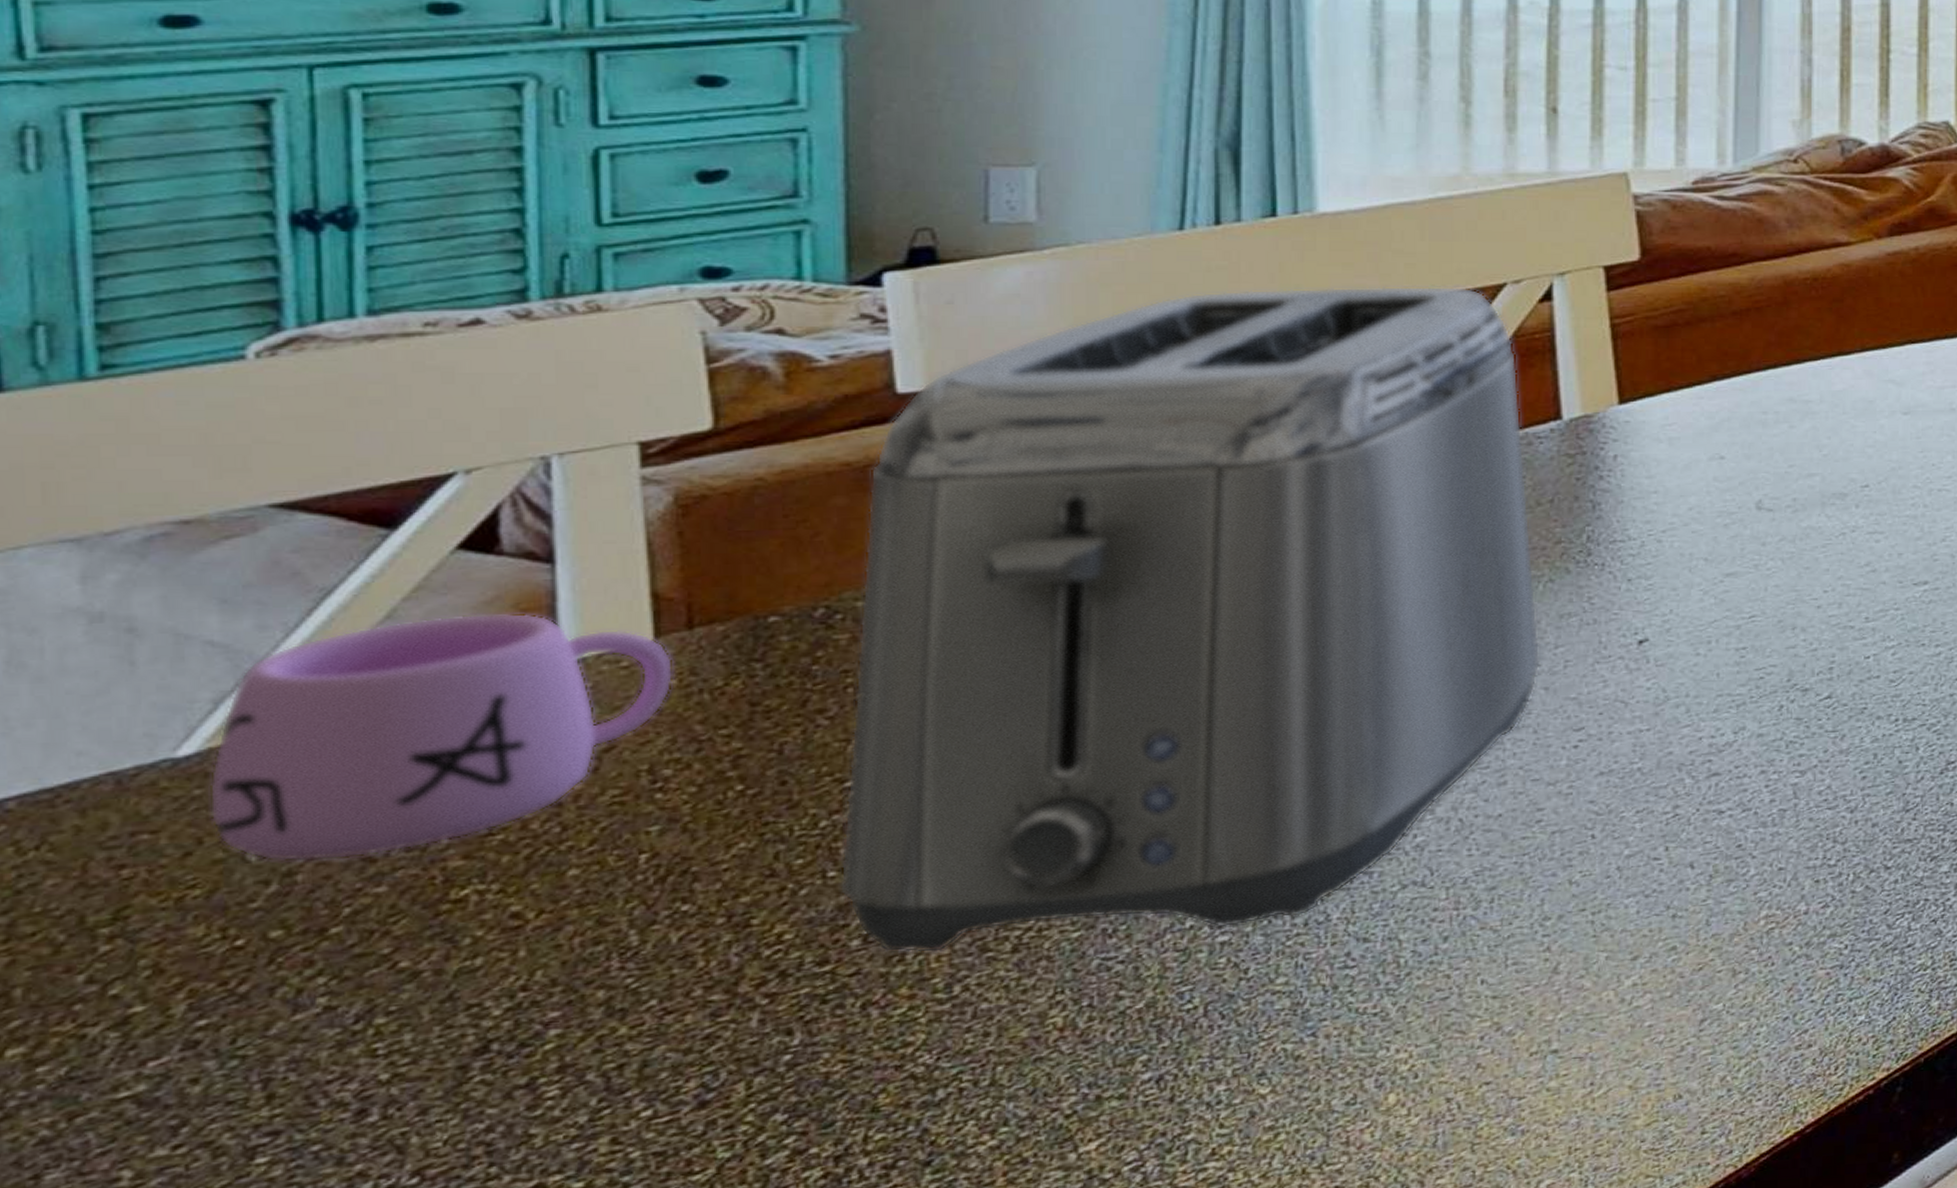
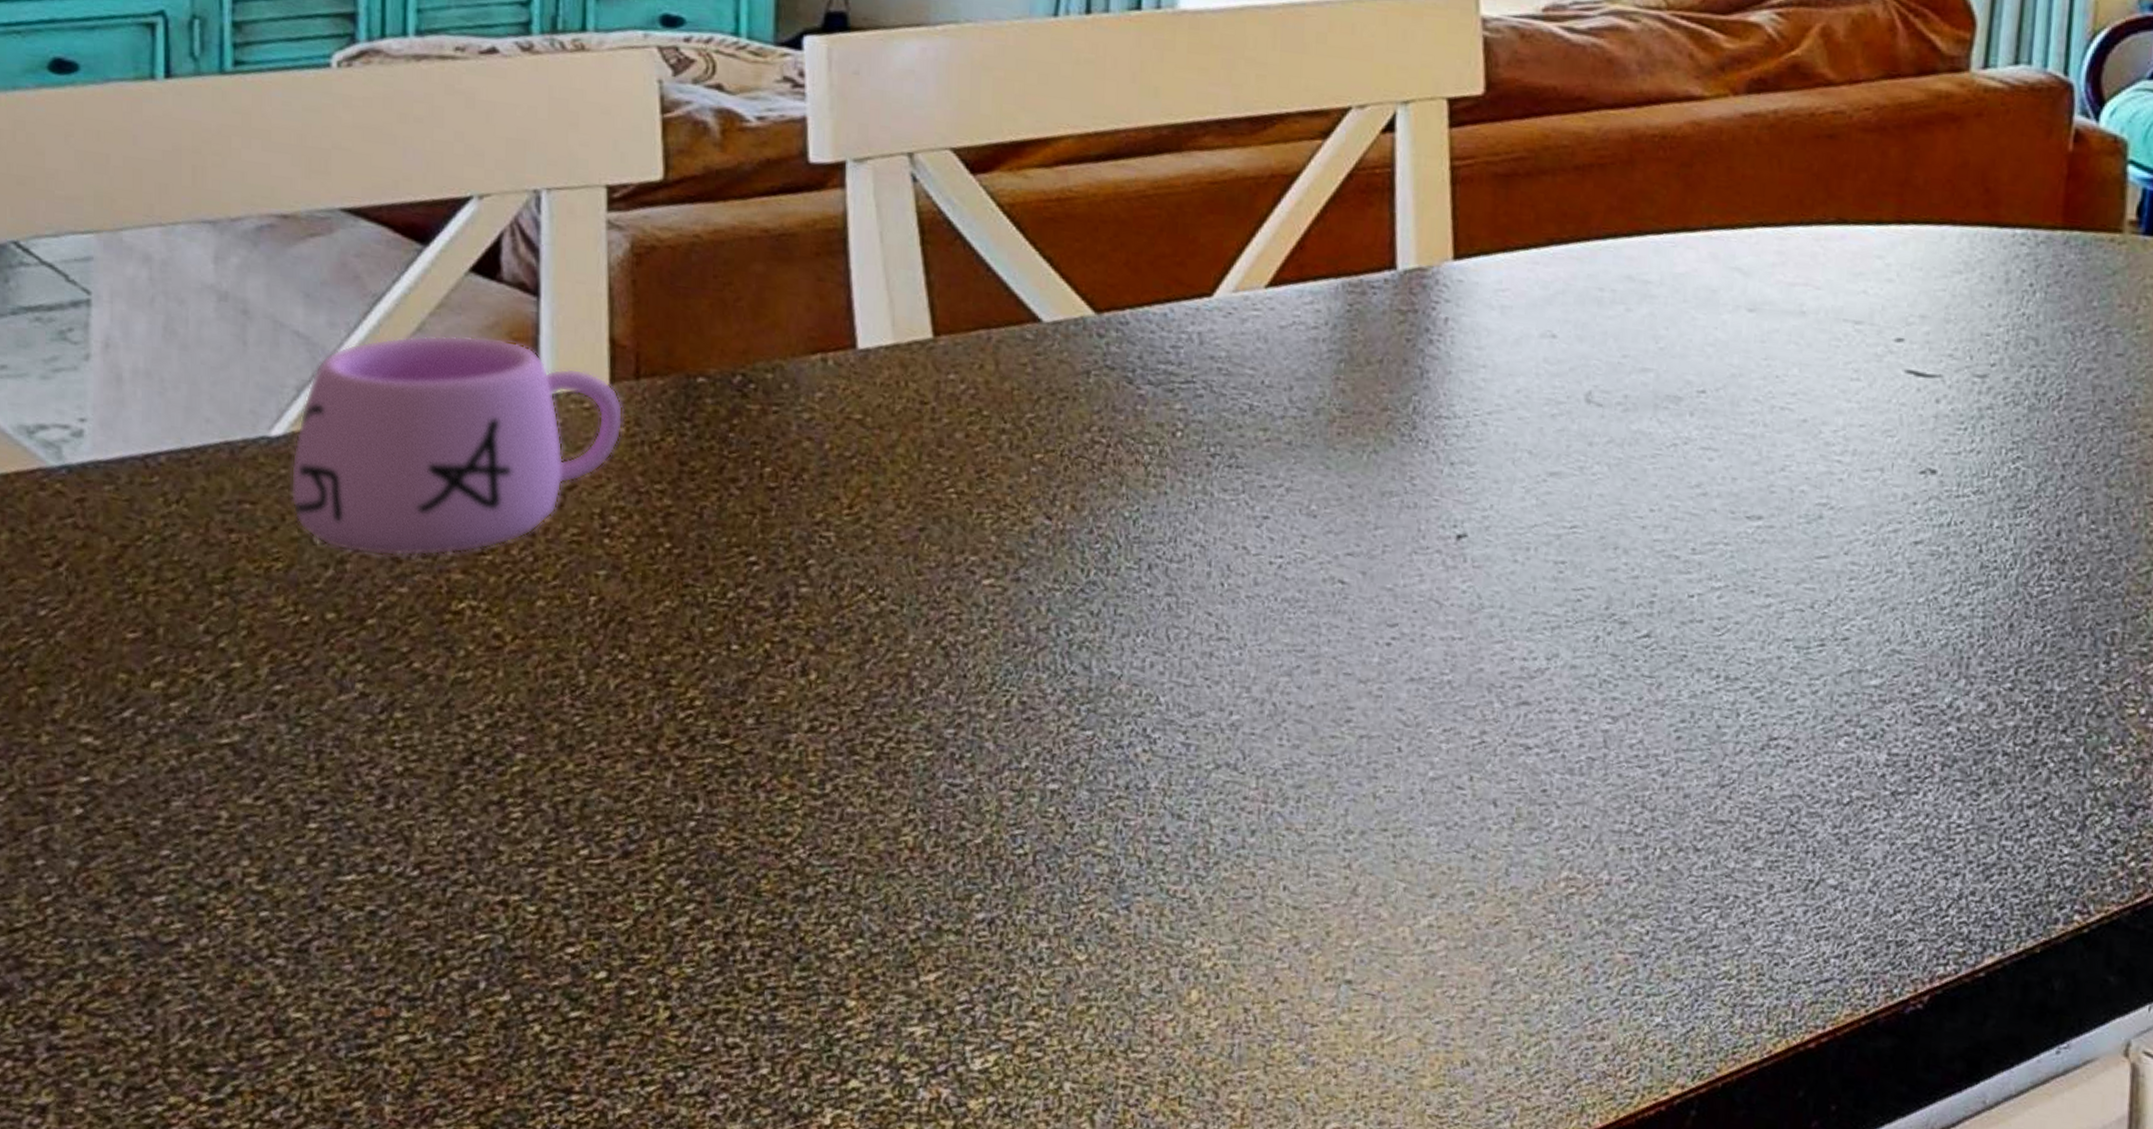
toaster: present [840,286,1541,954] -> none [741,86,1361,779]

